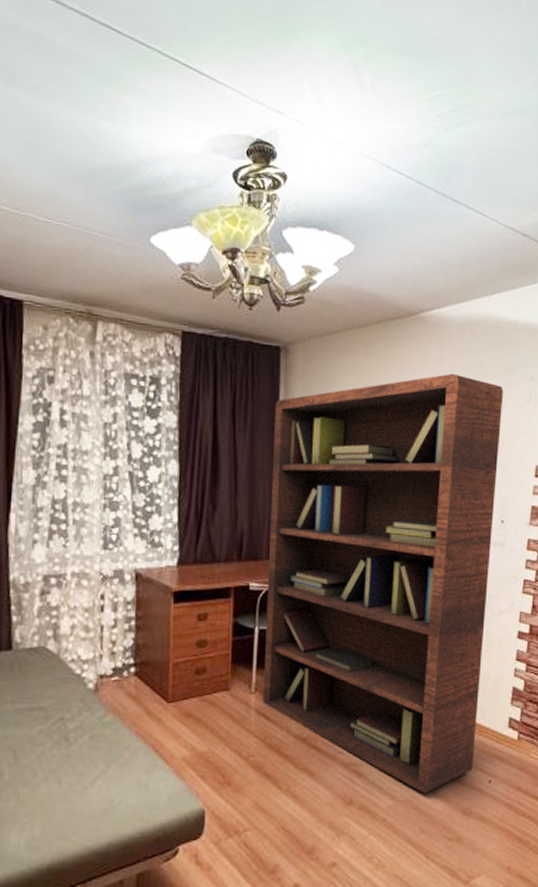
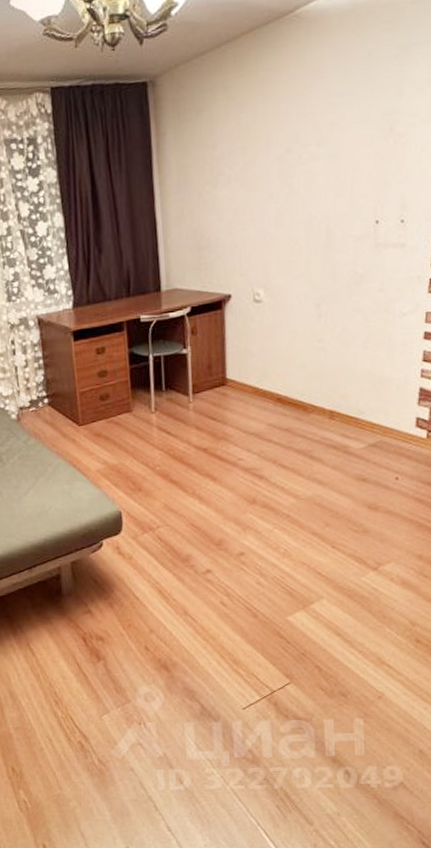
bookcase: present [262,373,503,794] -> none [147,69,399,492]

